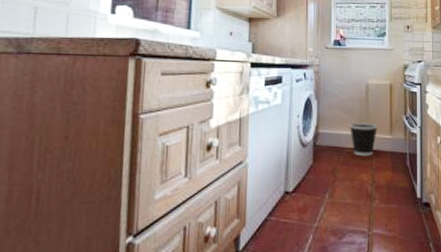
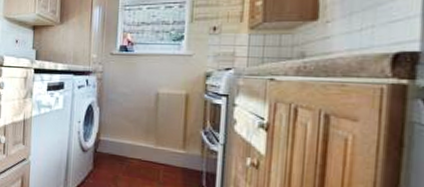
wastebasket: present [349,122,379,157] -> none [133,132,169,169]

